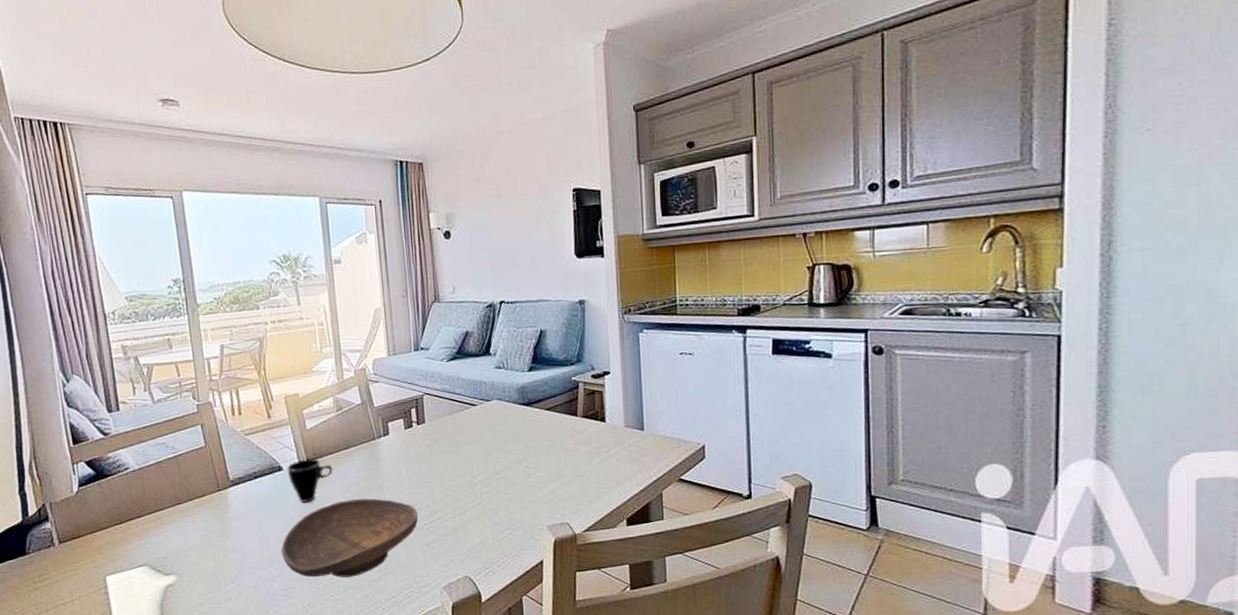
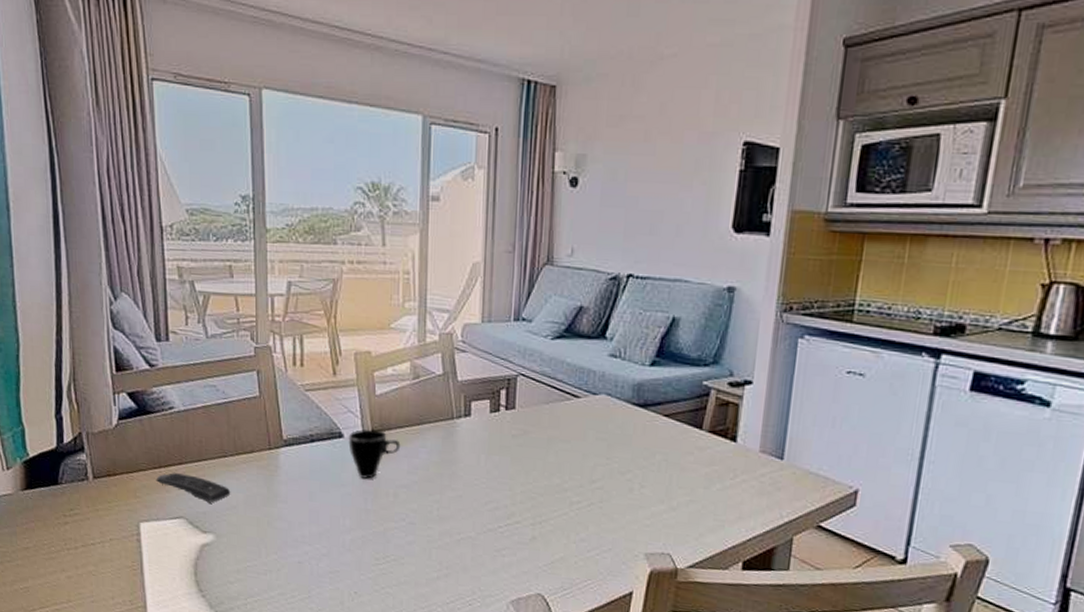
remote control: none [118,525,188,548] -> present [156,472,231,503]
decorative bowl: present [281,498,419,578] -> none [331,483,493,572]

